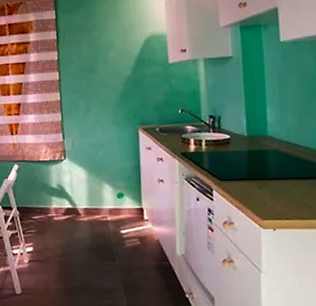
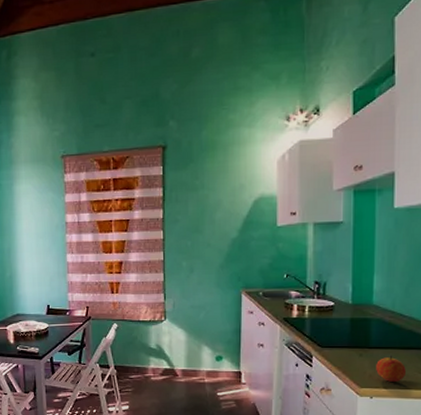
fruit: none [276,185,308,213] -> present [376,355,407,382]

